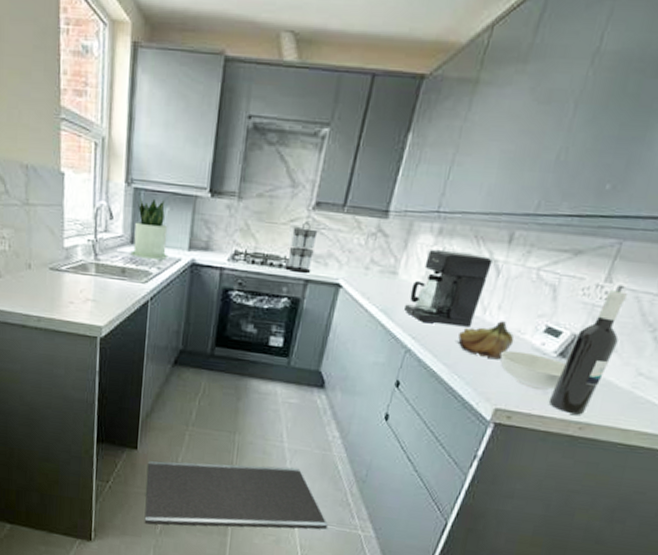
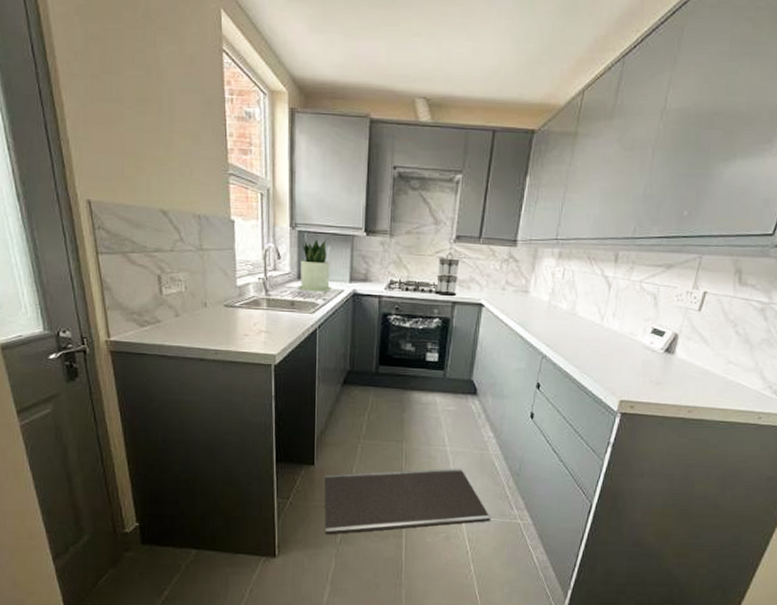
coffee maker: present [404,249,493,327] -> none [538,270,604,333]
fruit: present [454,321,515,360] -> none [581,326,629,359]
bowl: present [500,350,567,391] -> none [619,350,672,382]
wine bottle: present [548,290,627,415] -> none [662,296,711,400]

